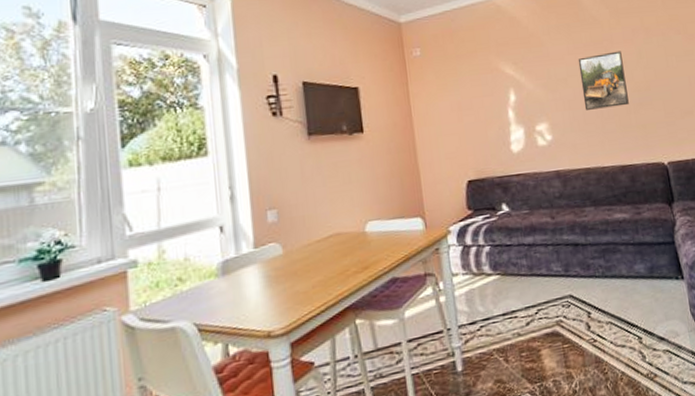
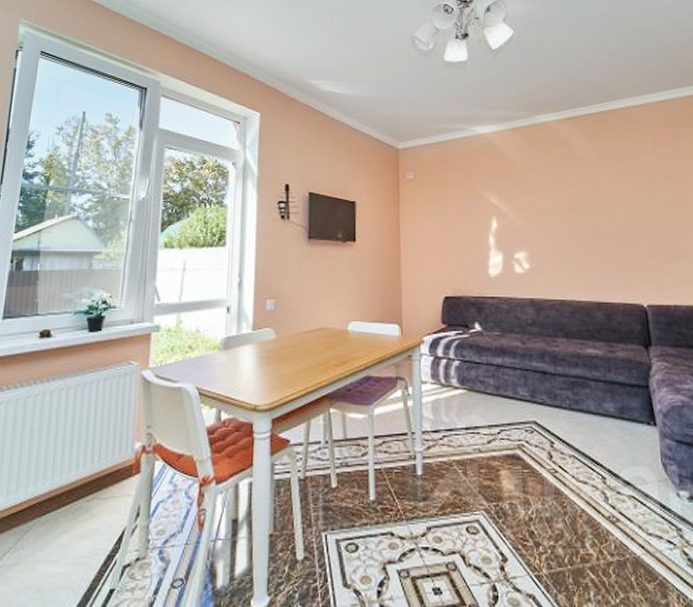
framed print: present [577,51,629,110] -> none [561,191,610,245]

